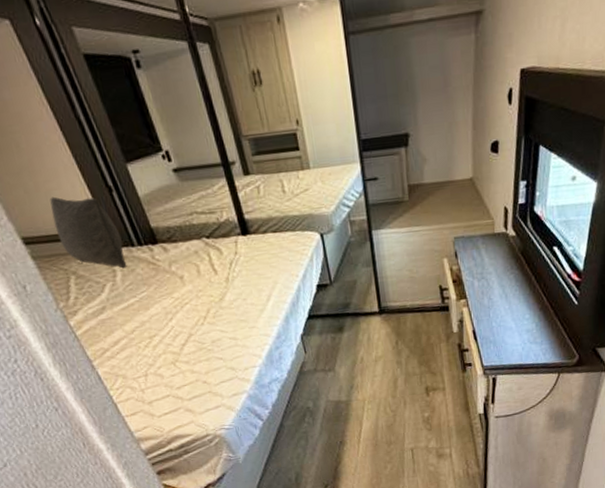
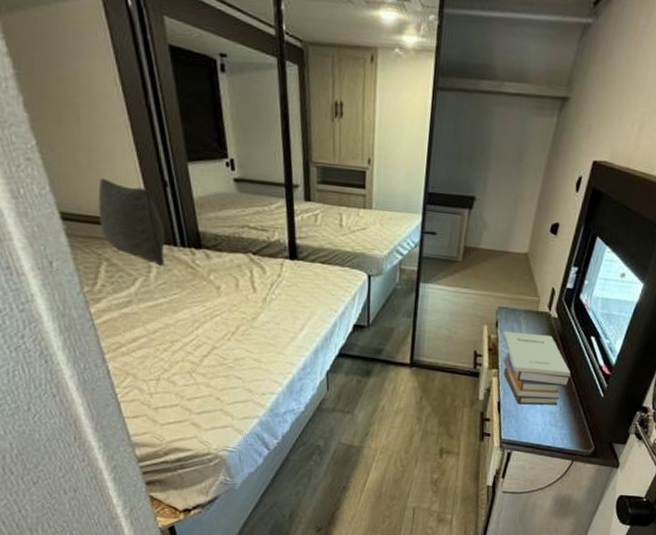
books: none [464,254,541,329] -> present [502,331,571,405]

